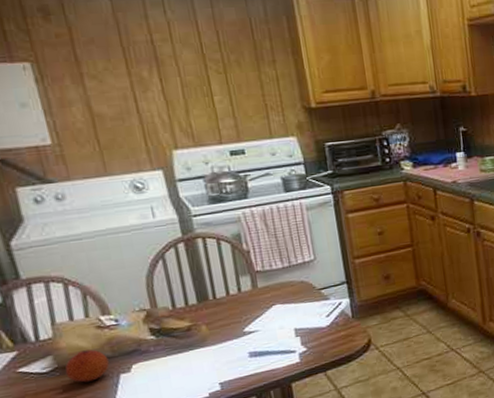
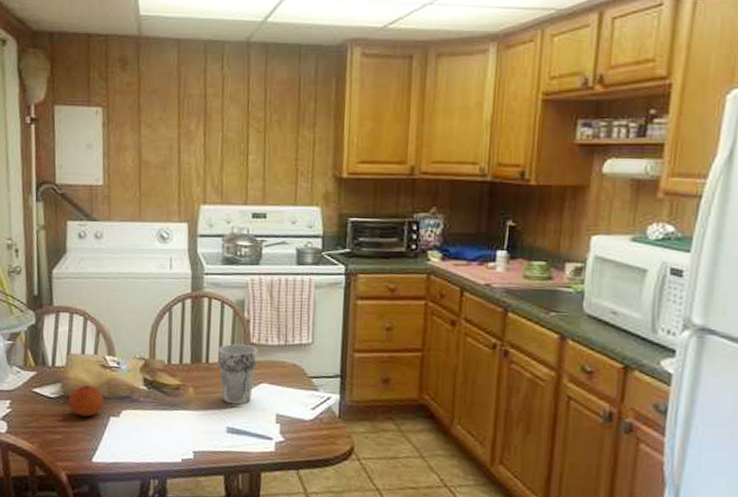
cup: none [223,273,267,331] -> present [218,343,257,405]

